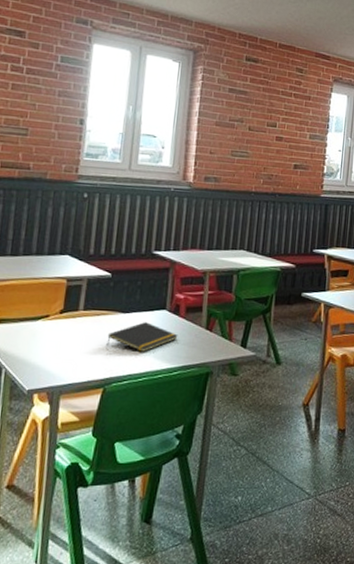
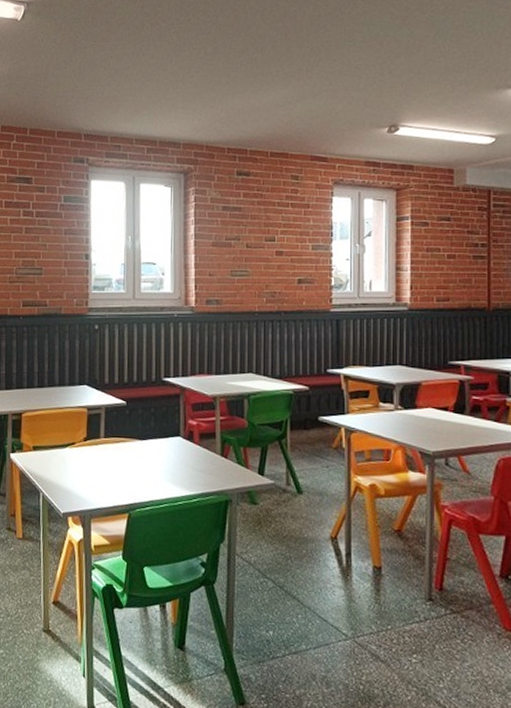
notepad: present [106,322,178,352] -> none [127,449,194,479]

